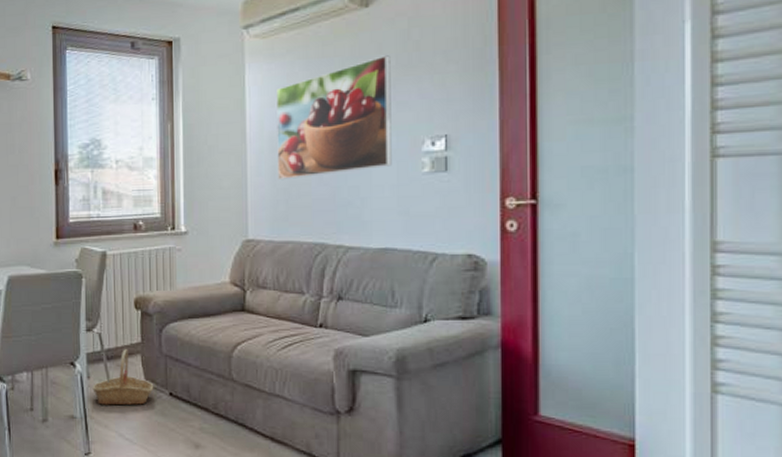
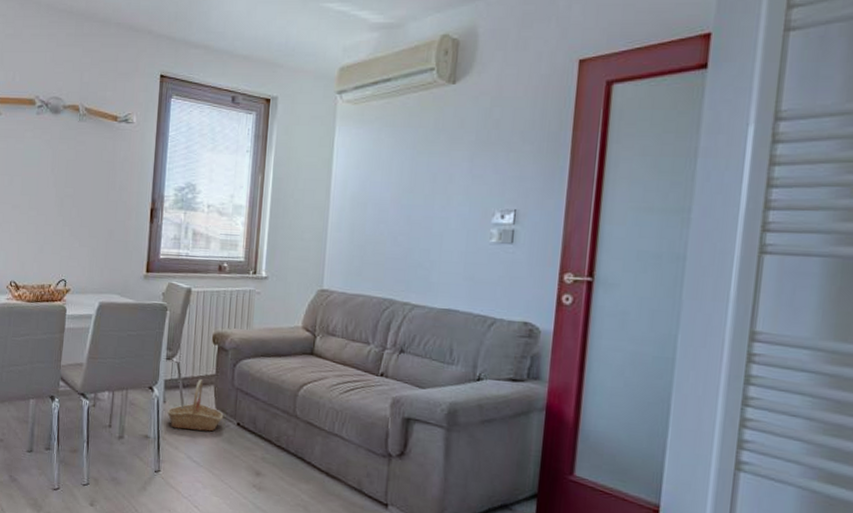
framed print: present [276,55,392,181] -> none [355,131,471,238]

